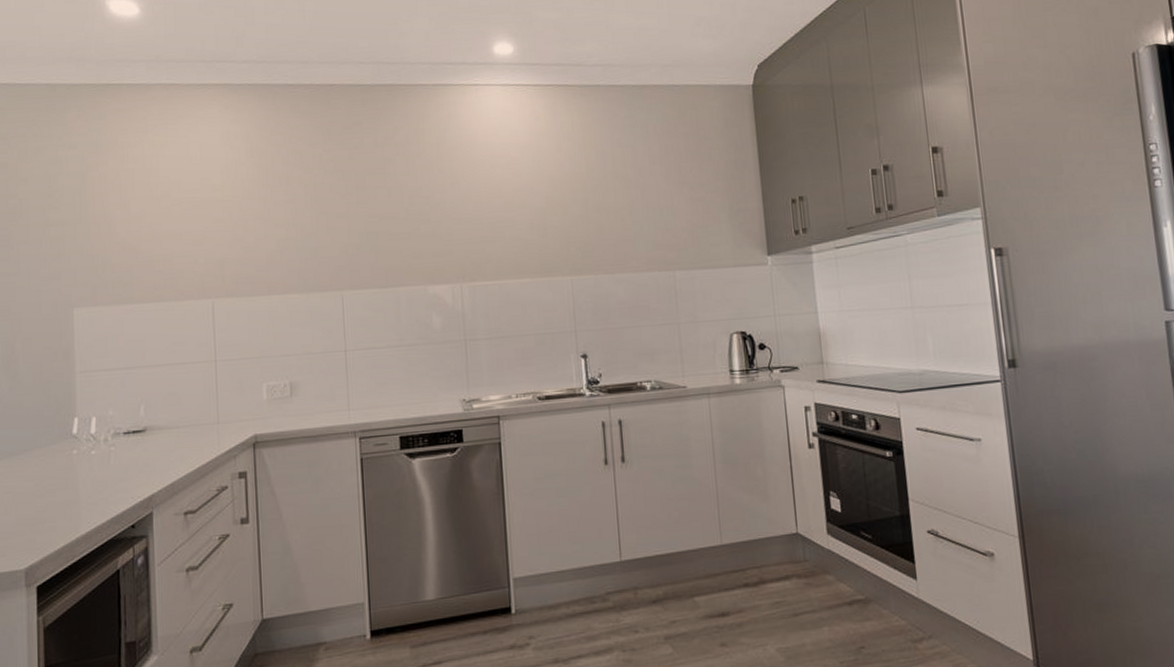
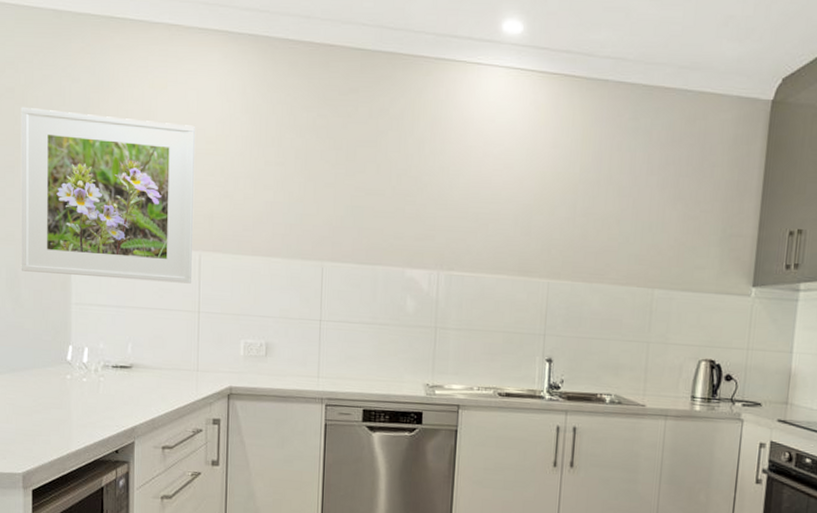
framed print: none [14,176,206,346] -> present [21,108,196,284]

